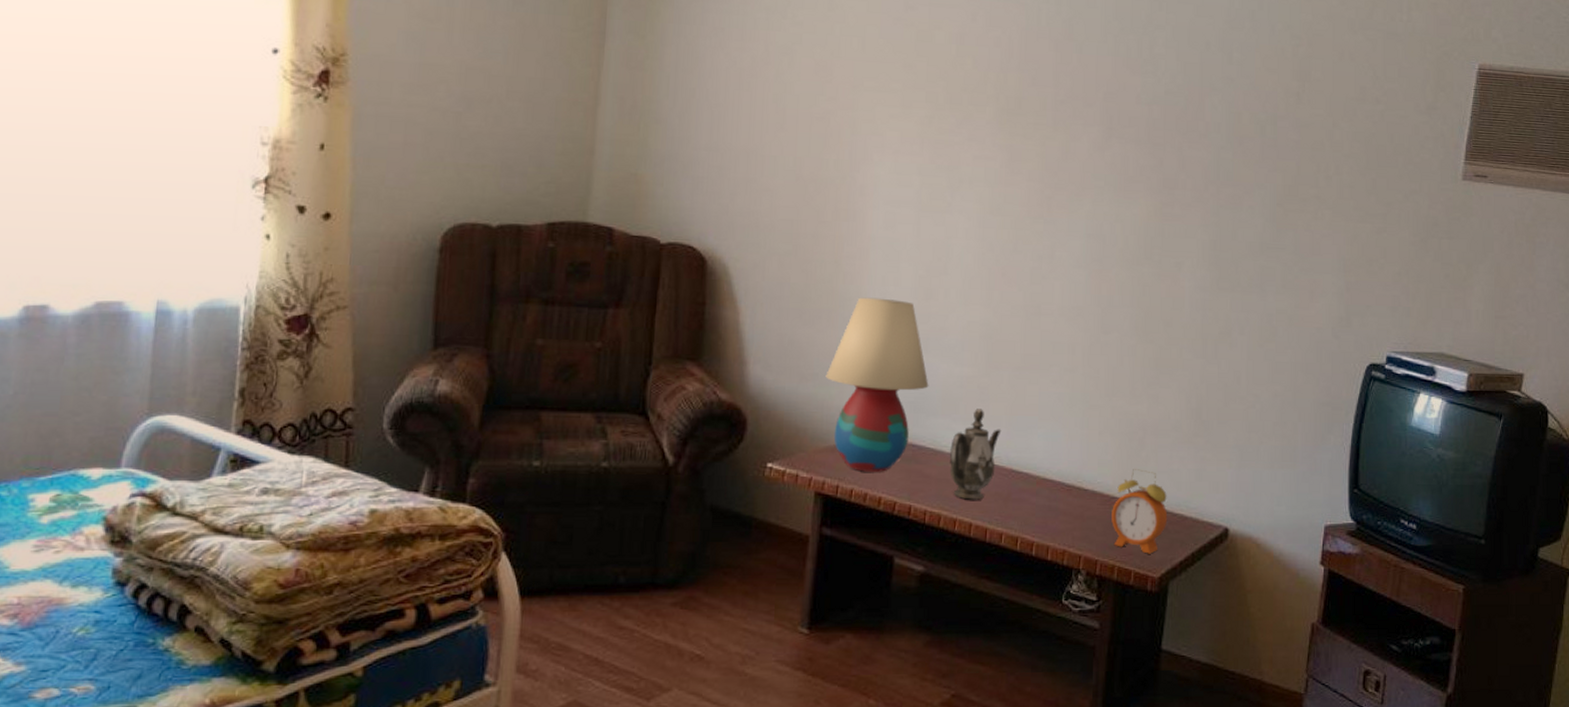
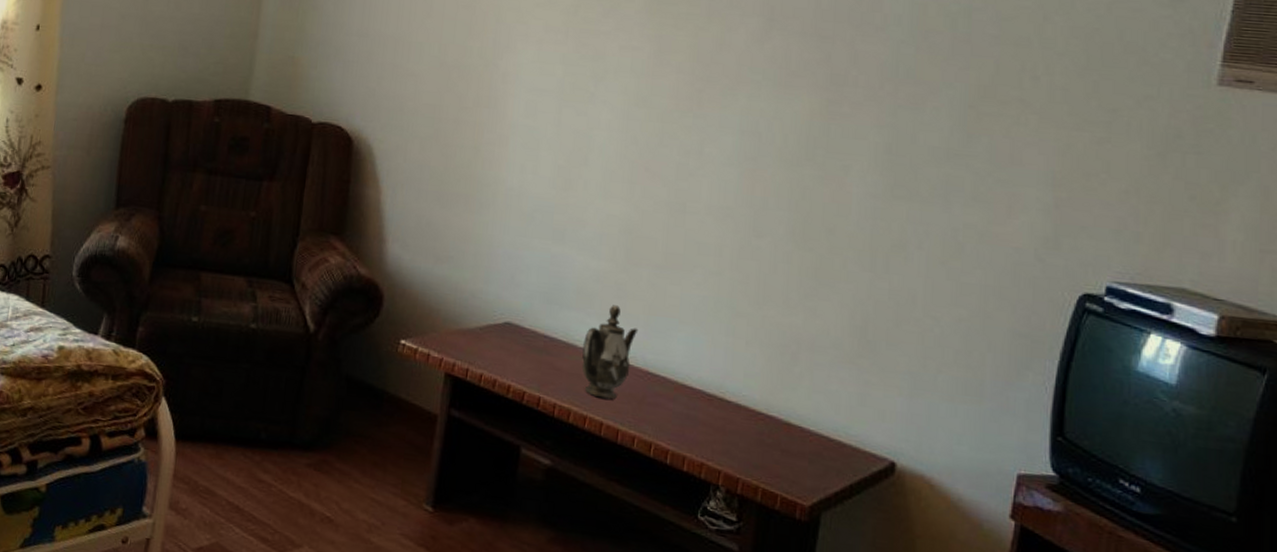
table lamp: present [825,297,929,472] -> none [460,184,564,360]
alarm clock: present [1111,469,1168,554] -> none [757,385,823,480]

